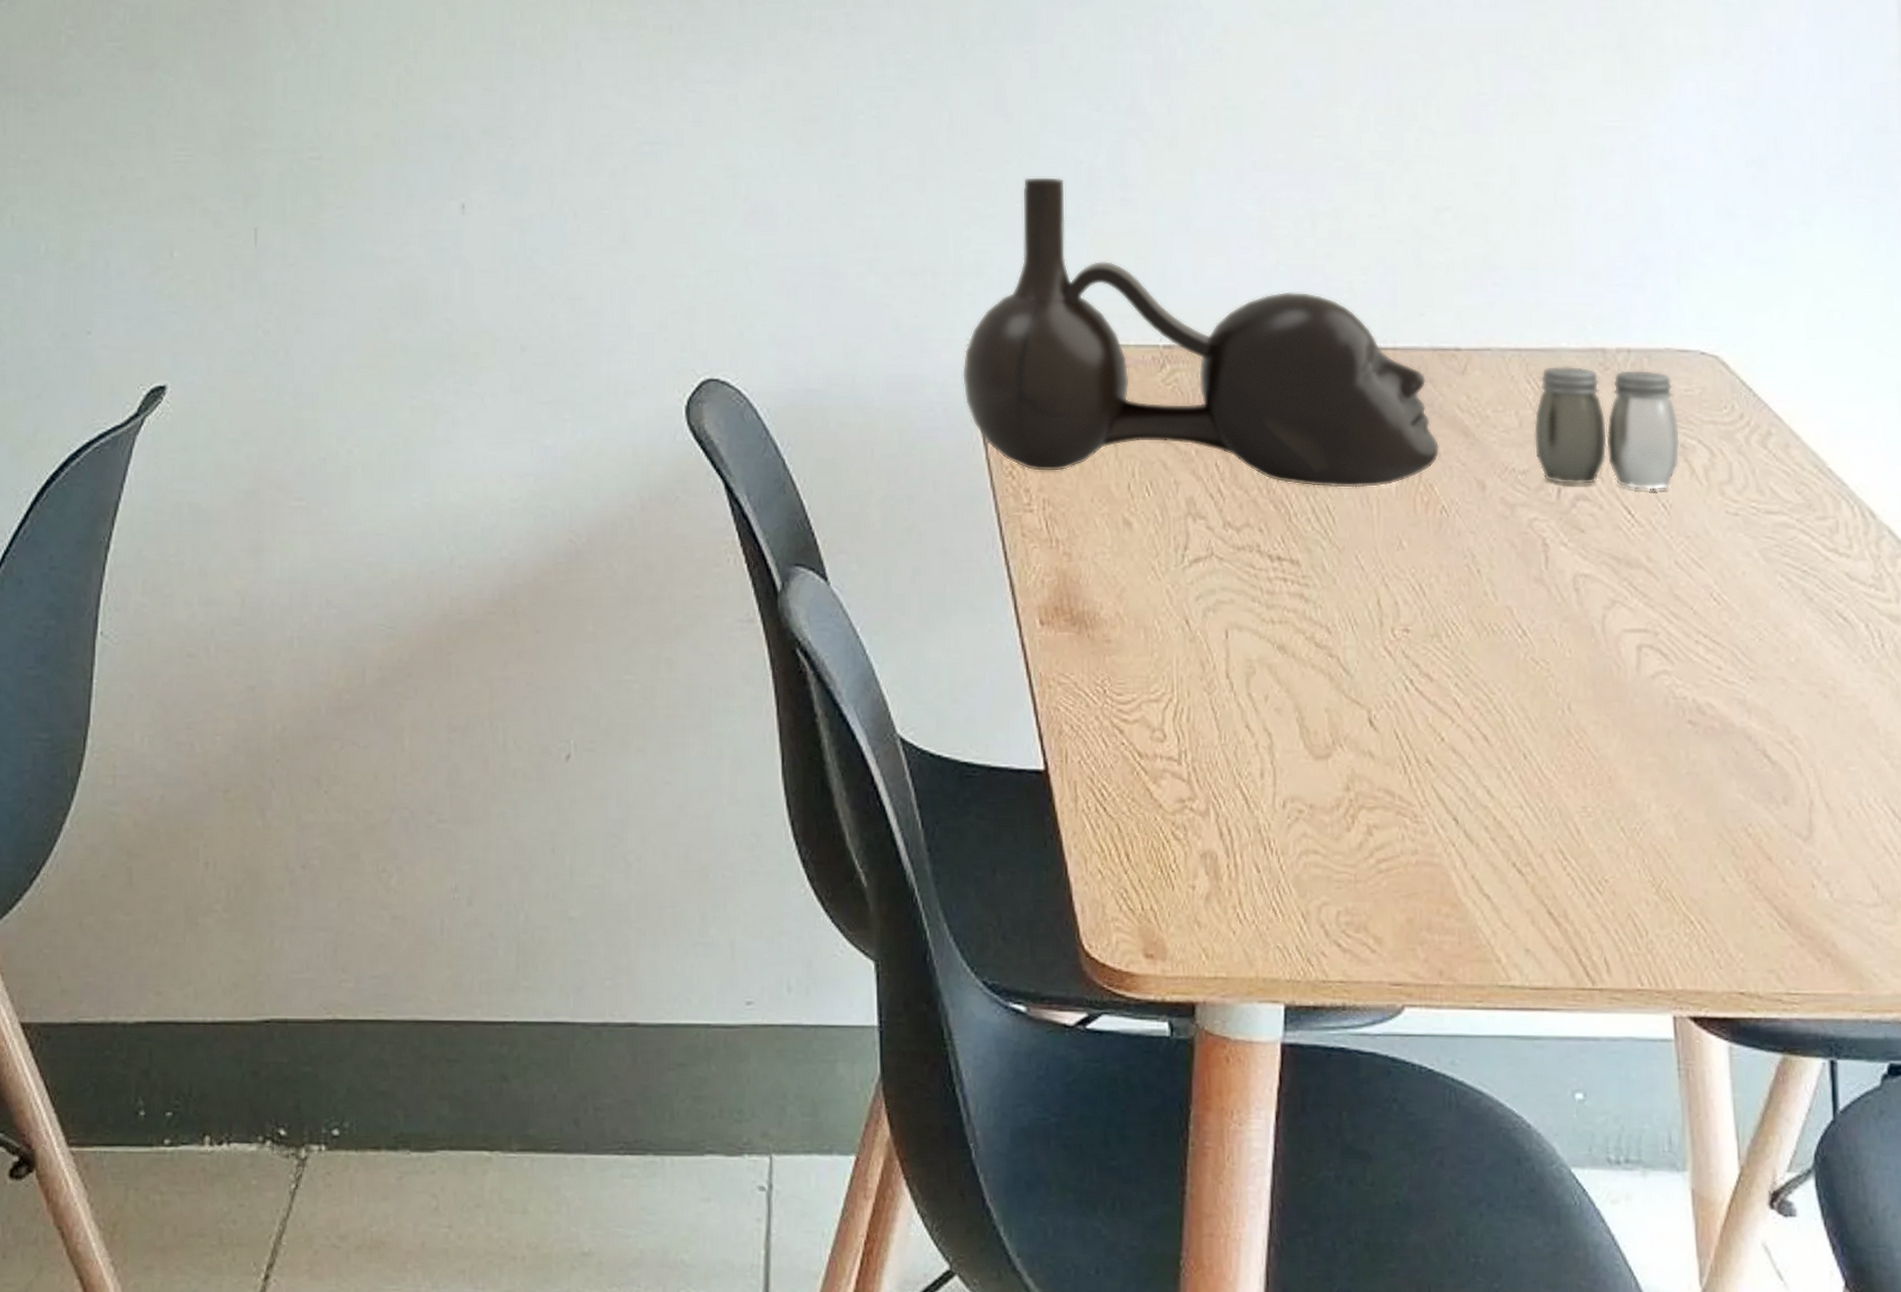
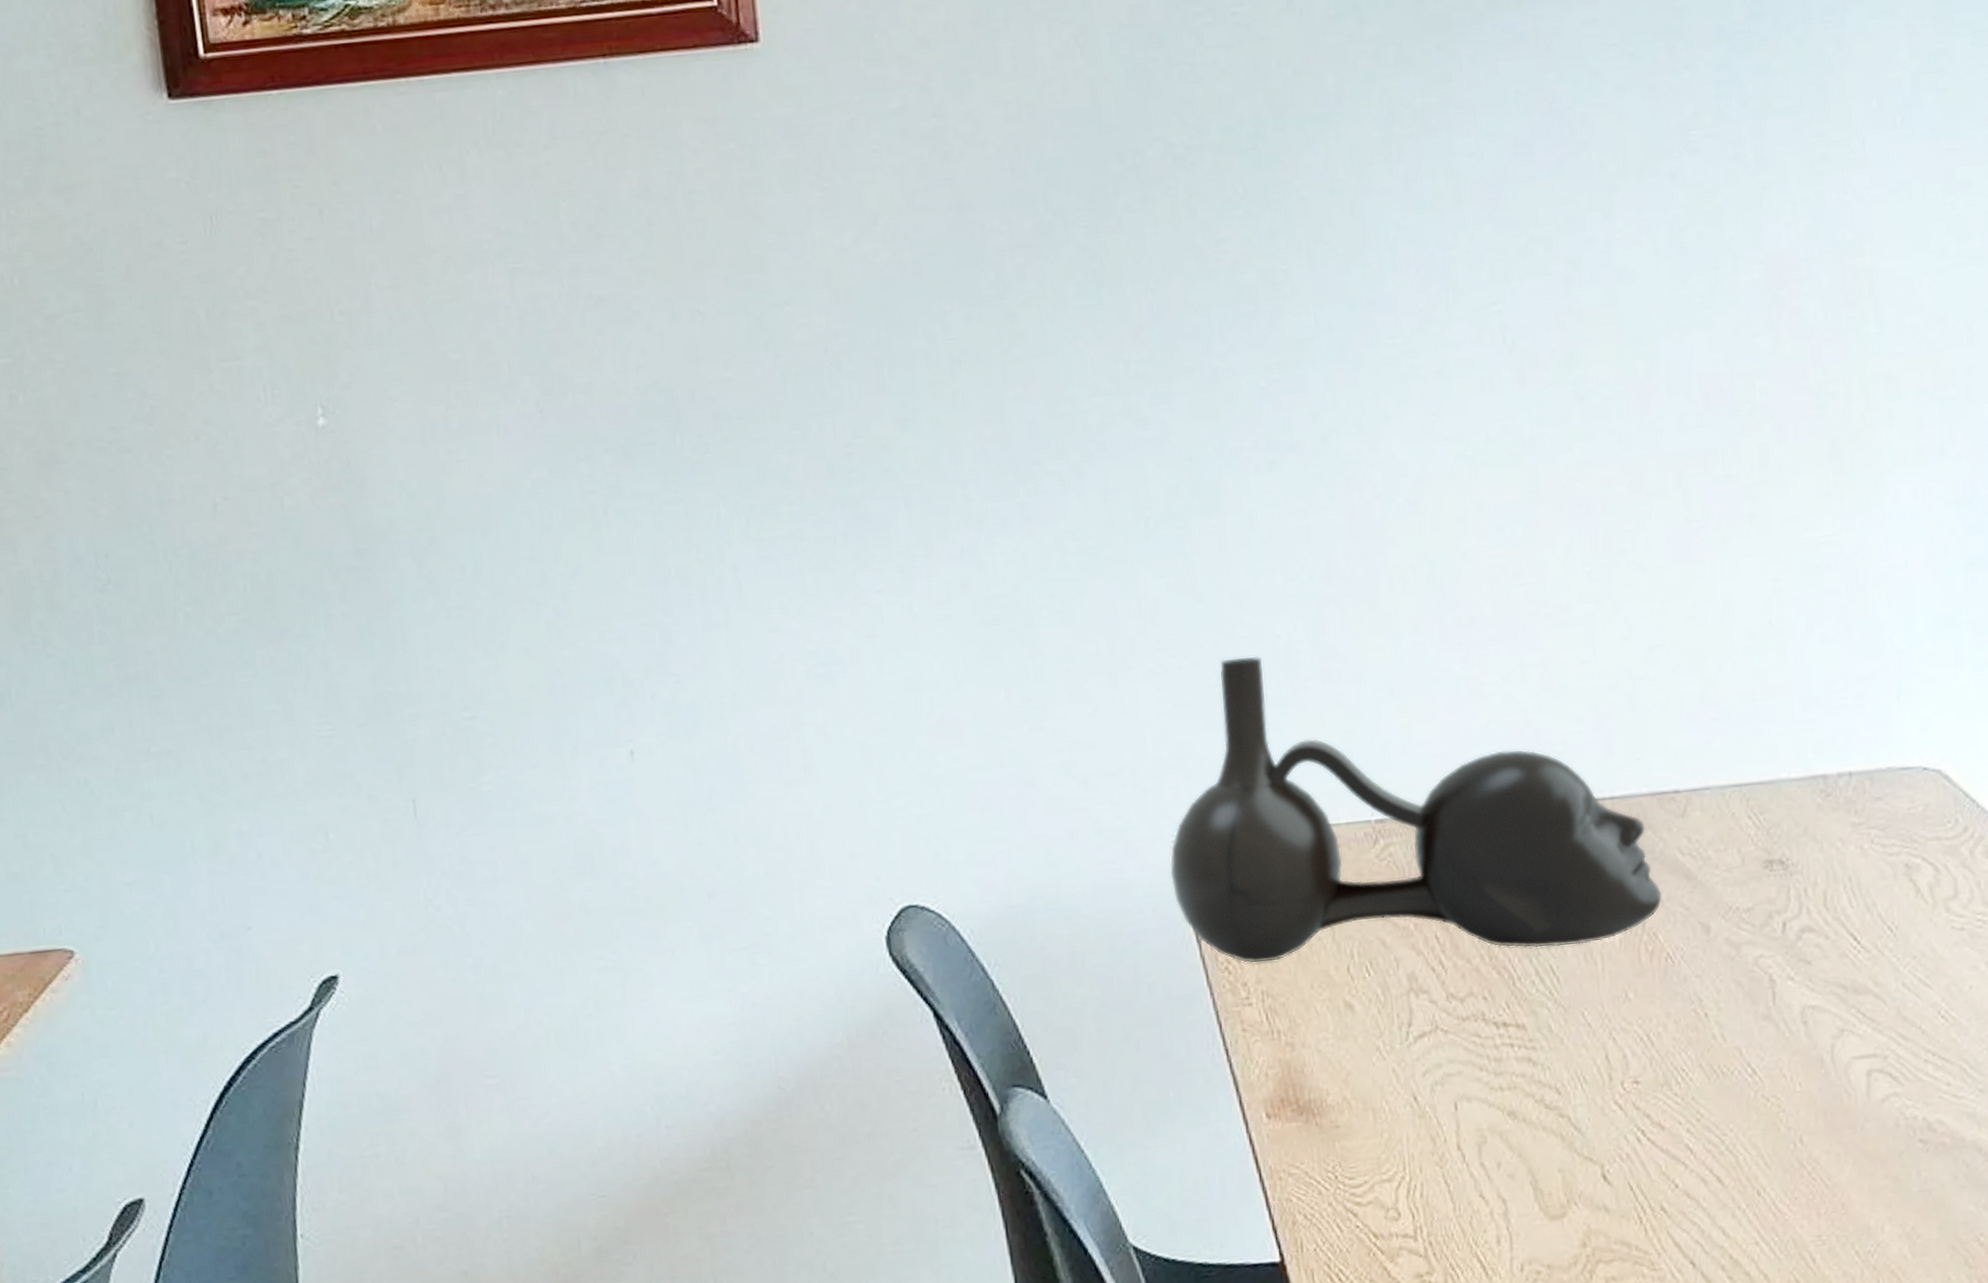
salt and pepper shaker: present [1533,366,1681,490] -> none [1756,792,1905,918]

